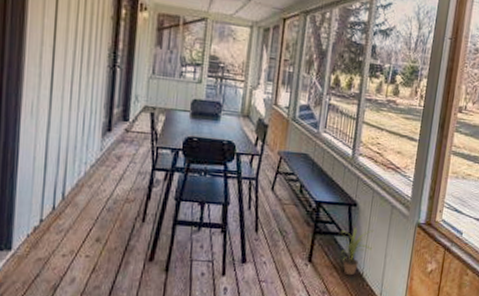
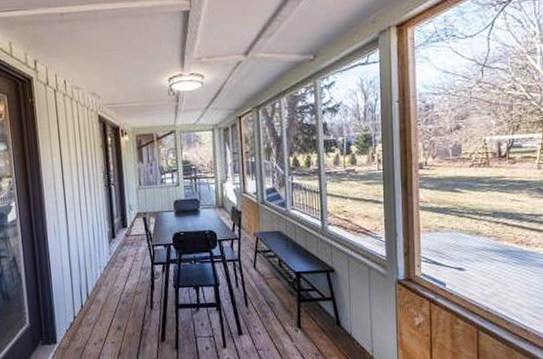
potted plant: present [340,227,374,276] -> none [323,291,356,337]

